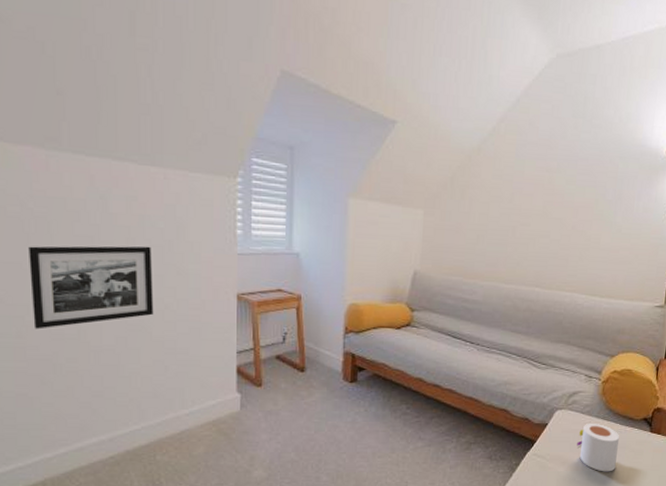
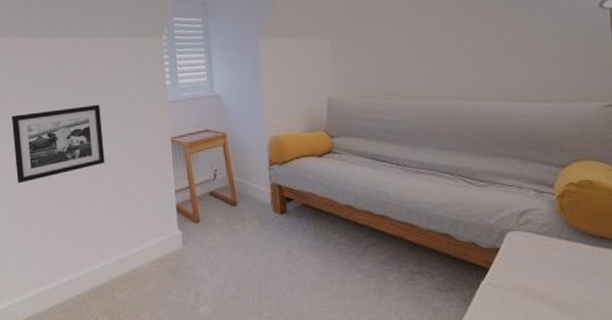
mug: present [577,424,620,472] -> none [540,246,596,304]

